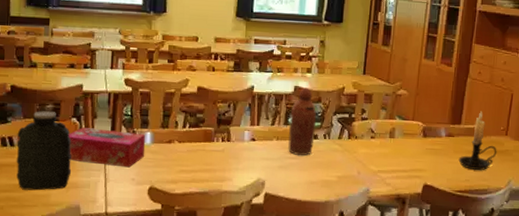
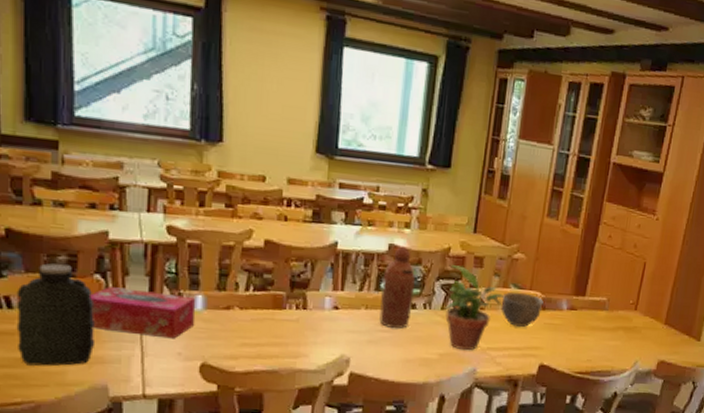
potted plant: none [340,102,390,174] -> present [443,265,503,351]
bowl: none [388,122,425,152] -> present [501,291,544,327]
candle holder: present [458,111,497,170] -> none [580,281,625,349]

